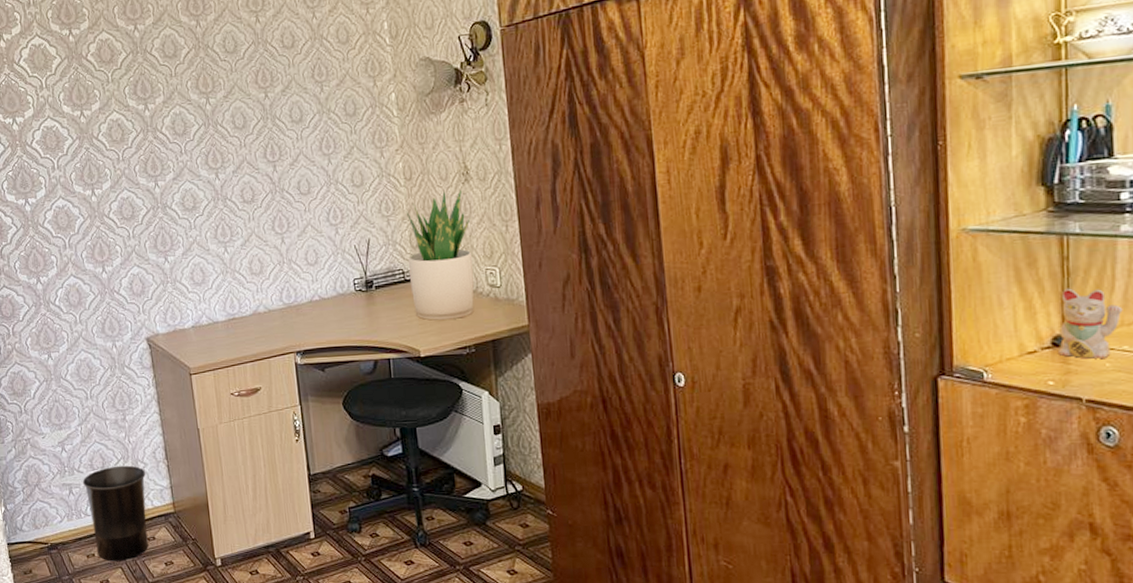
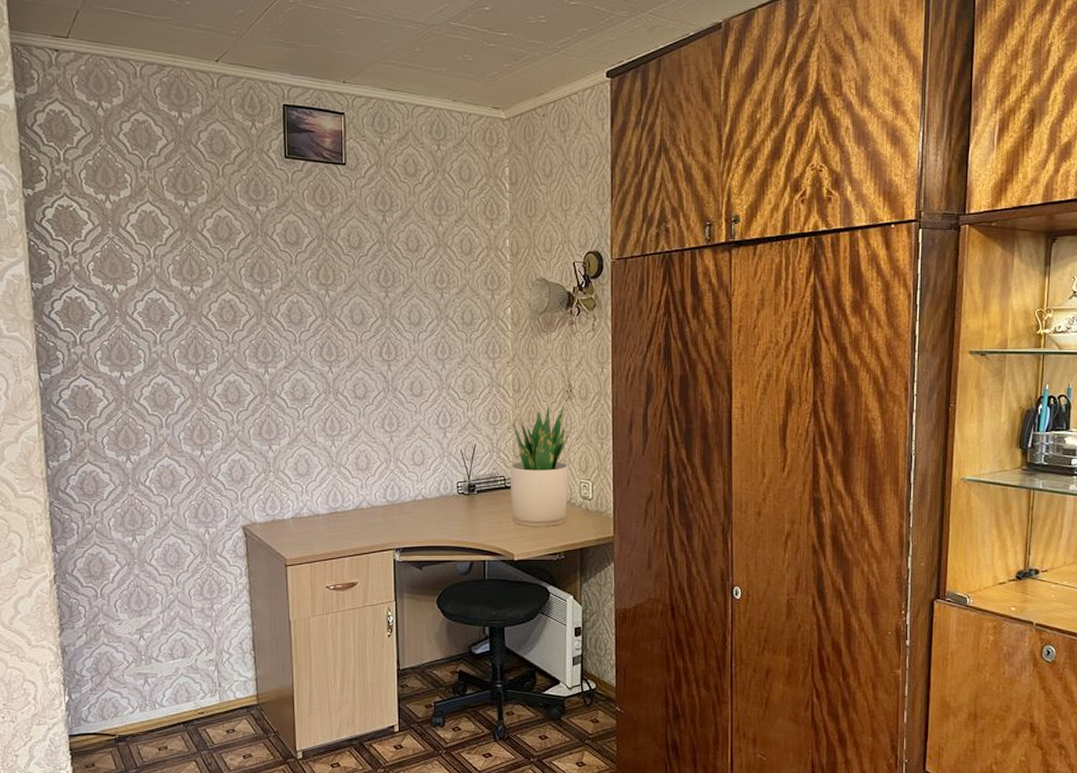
waste bin: present [82,465,148,561] -> none [160,655,230,754]
decorative figurine: present [1057,288,1123,359] -> none [1019,533,1066,591]

